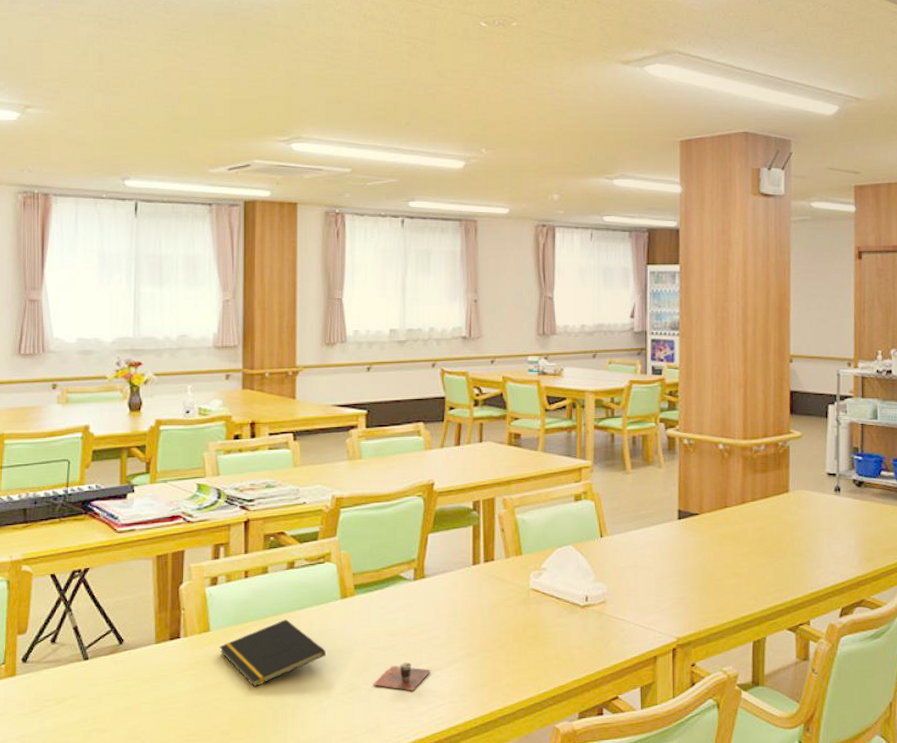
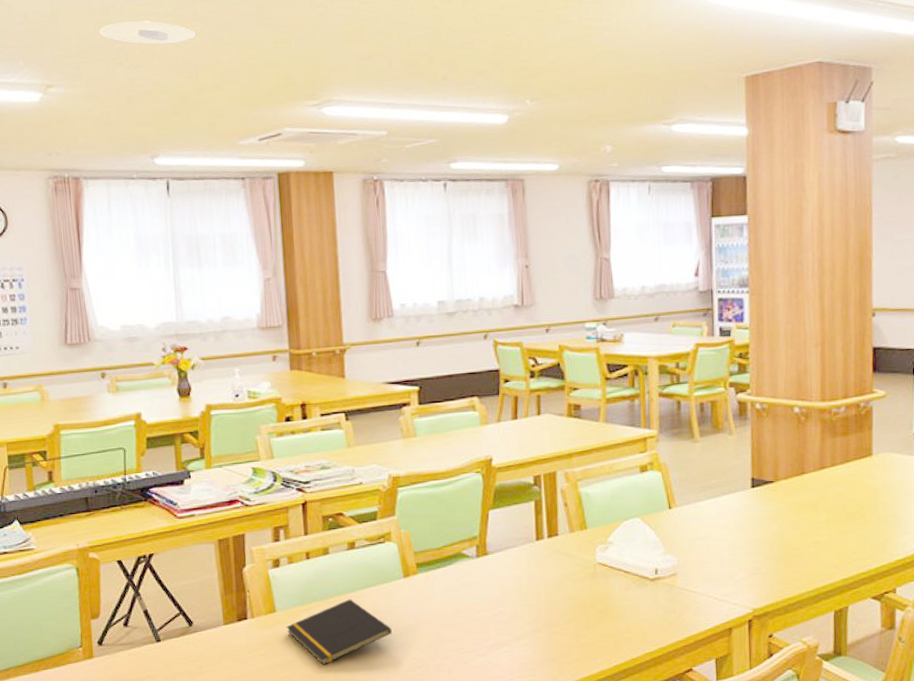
recessed light: none [82,53,175,76] -> present [99,20,196,45]
cup: present [373,662,432,691] -> none [440,638,499,666]

